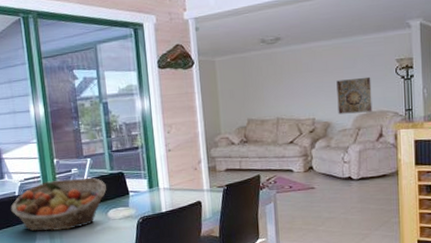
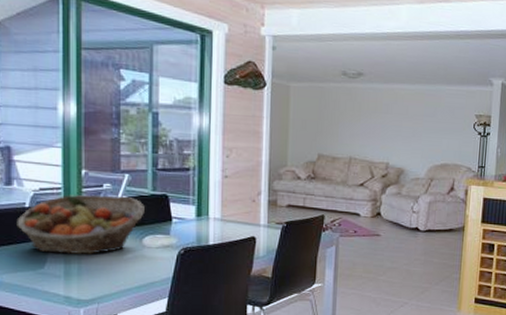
wall art: present [336,76,373,114] -> none [413,127,449,164]

